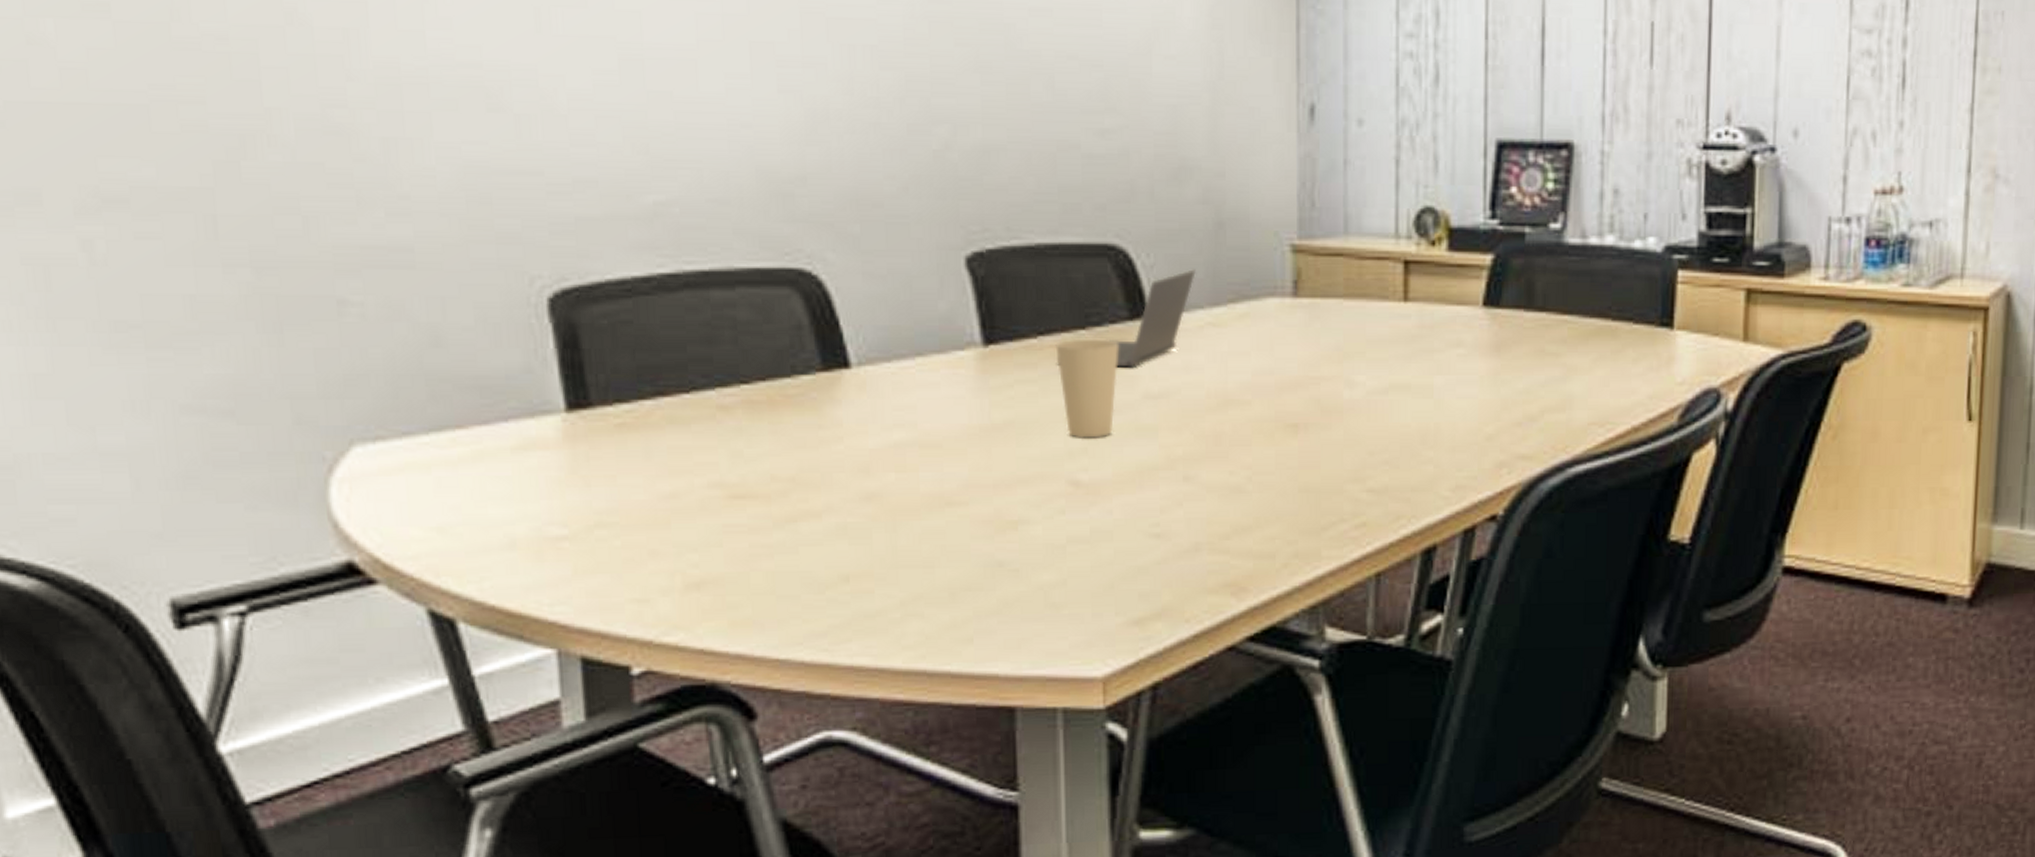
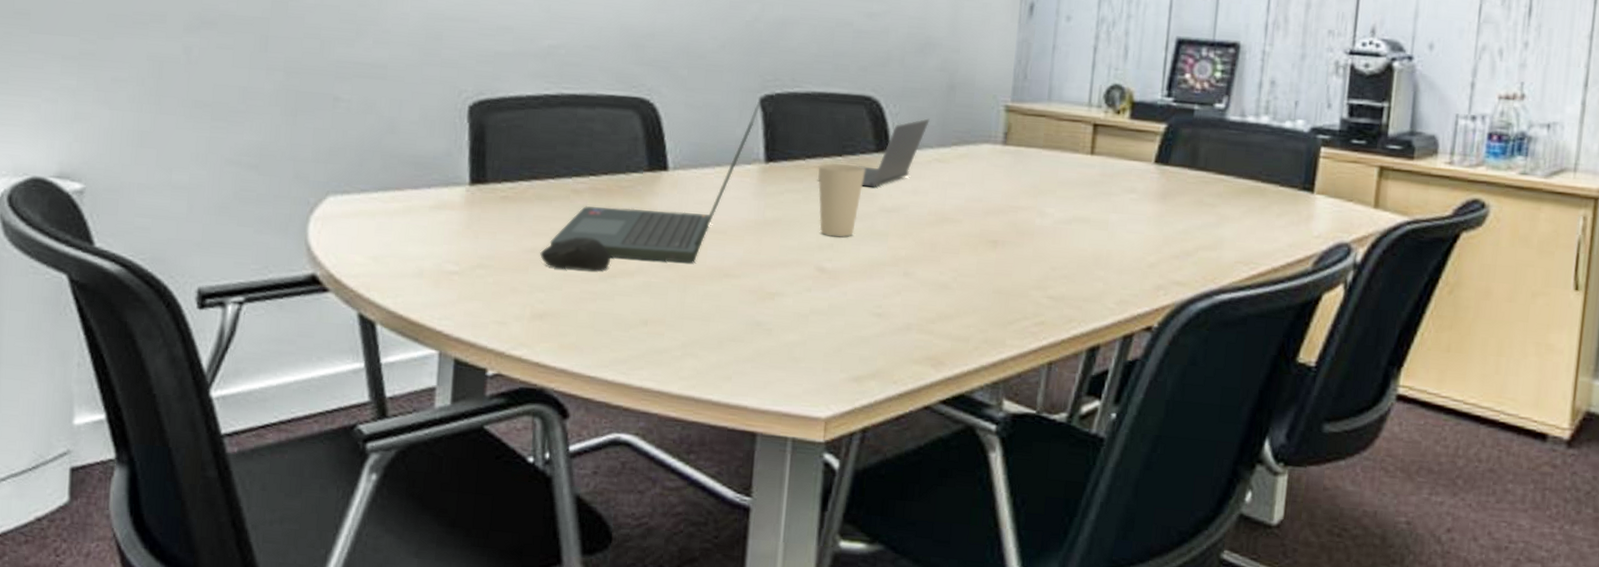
computer mouse: none [684,471,787,517] -> present [540,237,611,270]
laptop: none [696,263,968,495] -> present [550,102,761,263]

